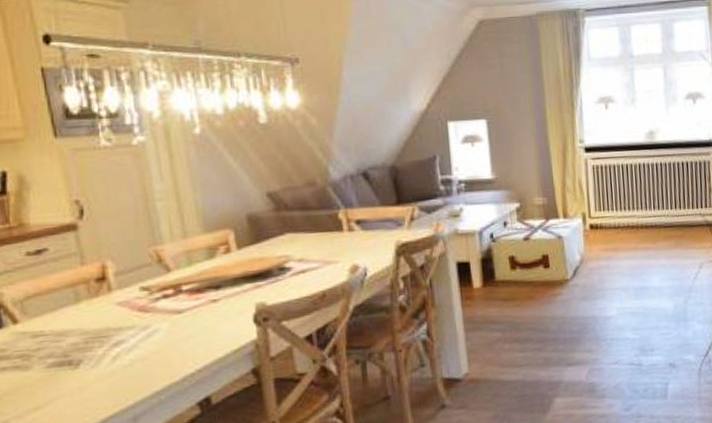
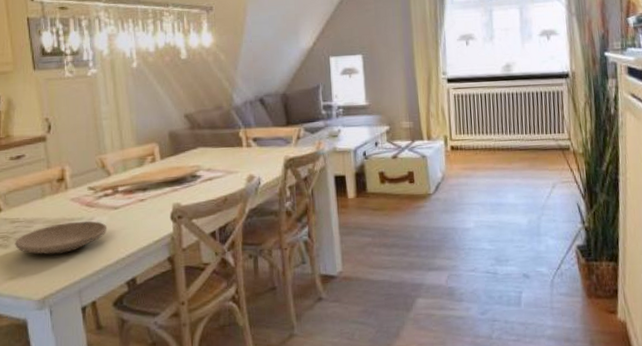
plate: none [39,329,169,376] -> present [15,221,107,255]

